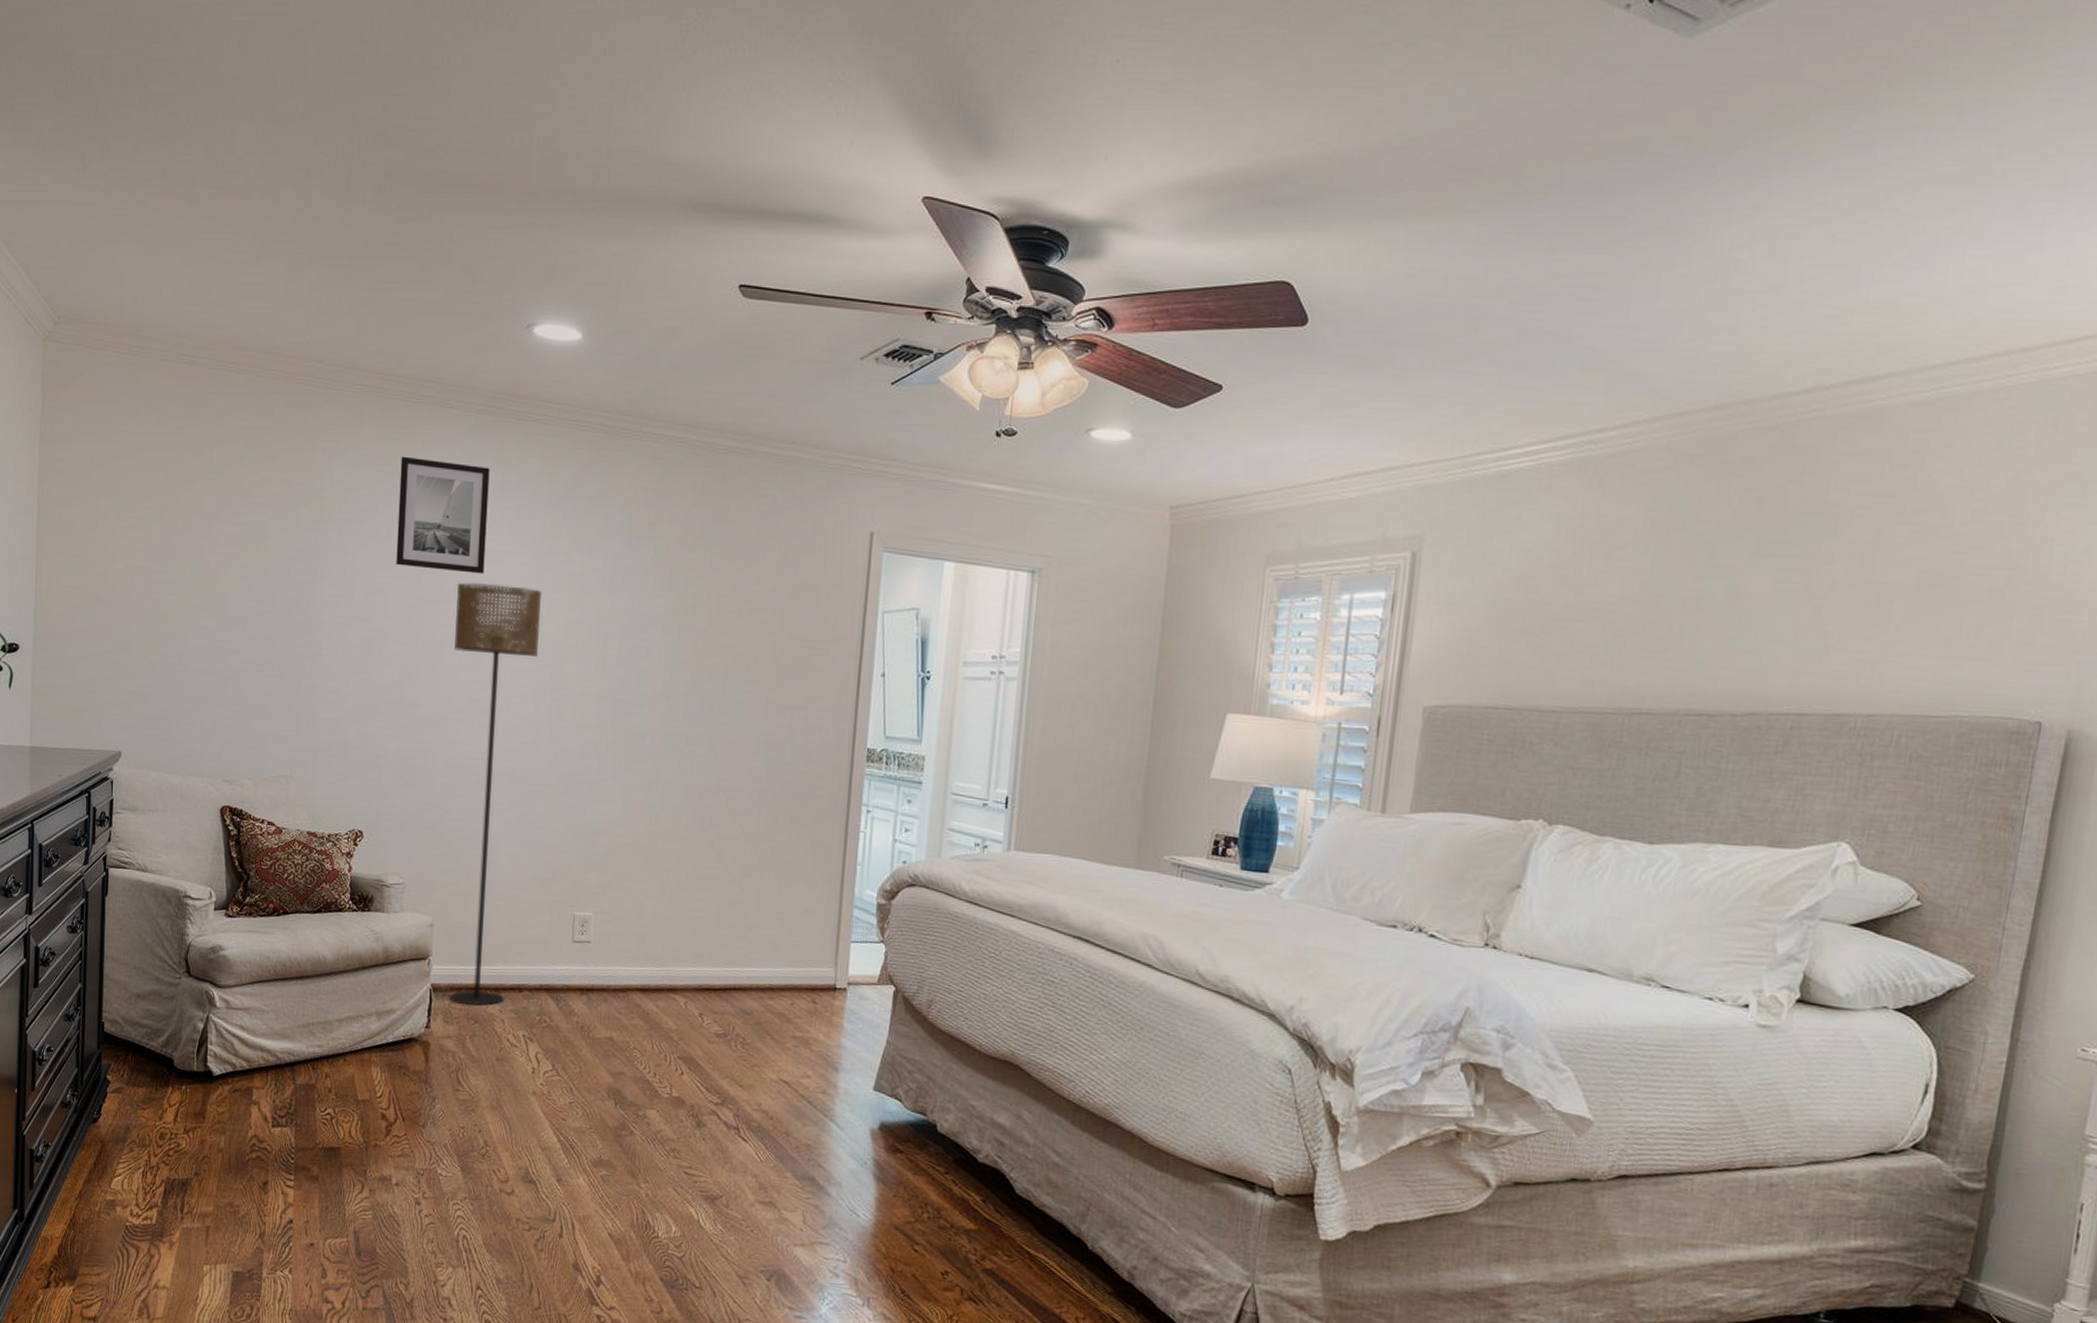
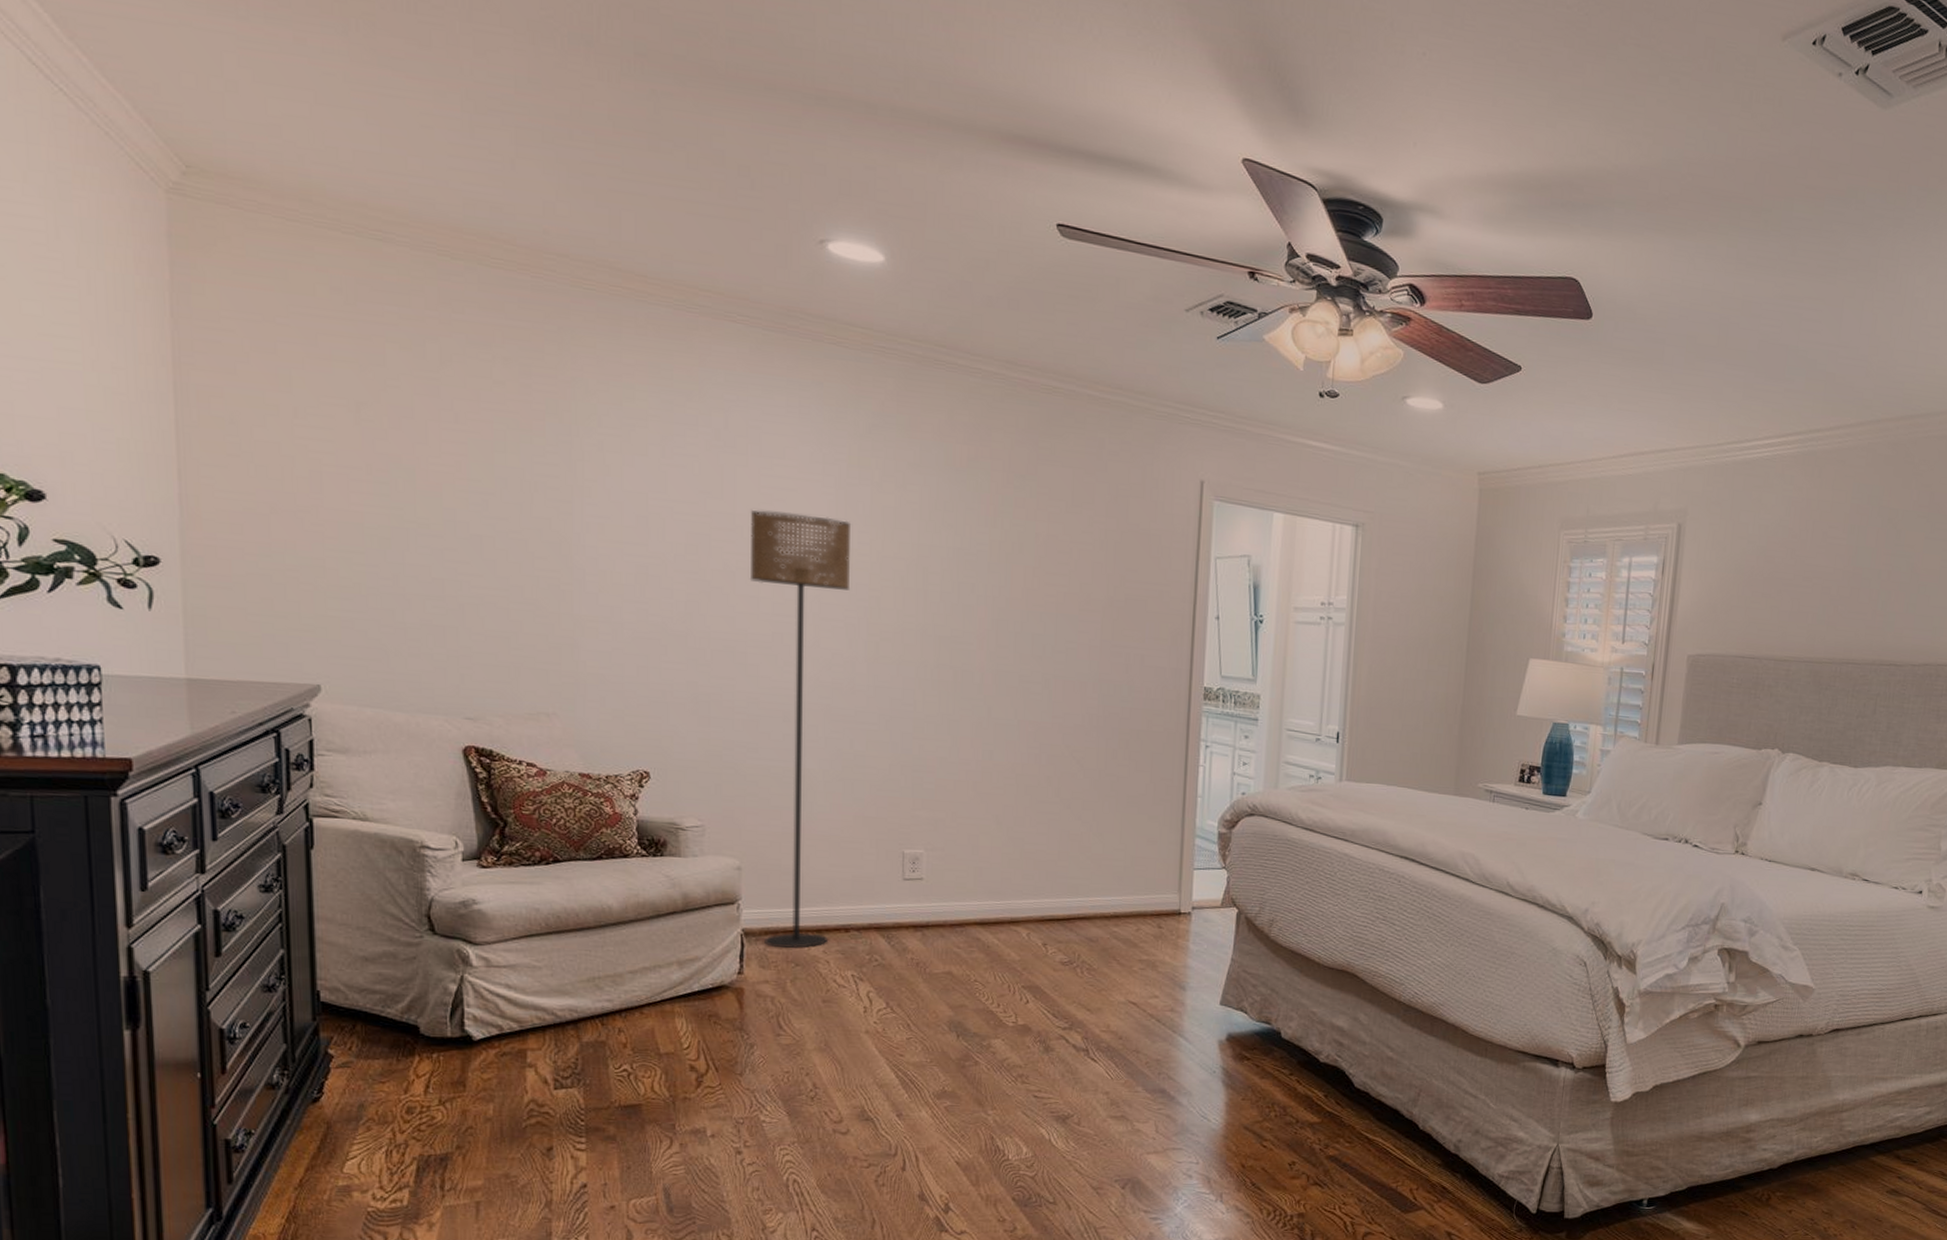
wall art: present [396,456,490,574] -> none [673,369,783,502]

